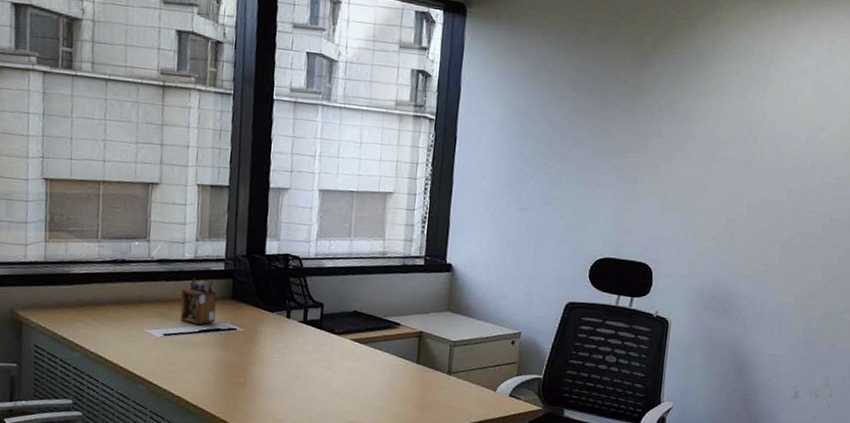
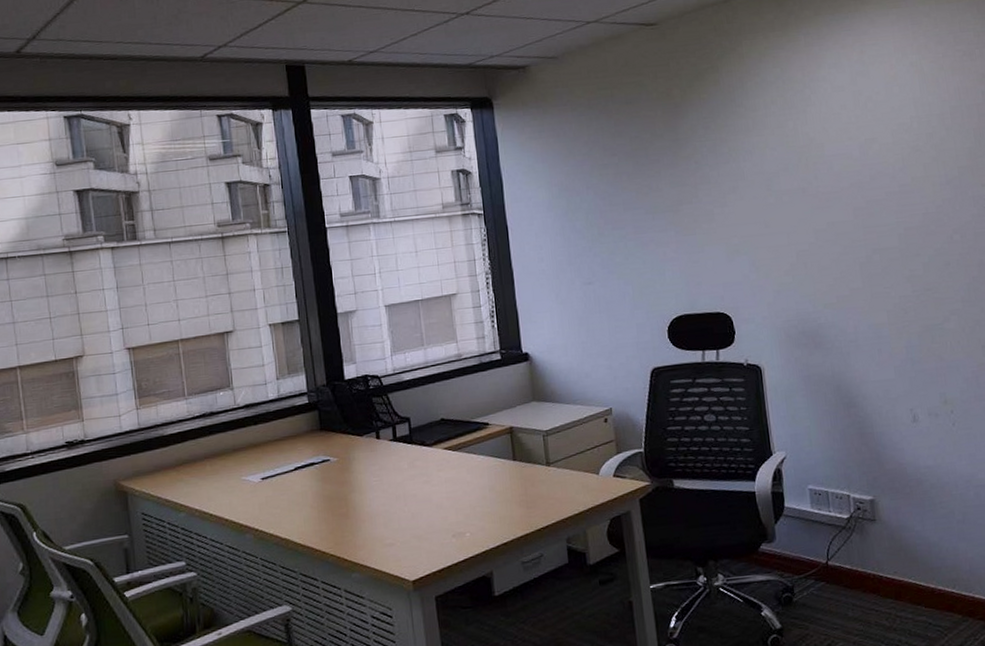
desk organizer: present [180,277,217,325] -> none [270,415,309,463]

